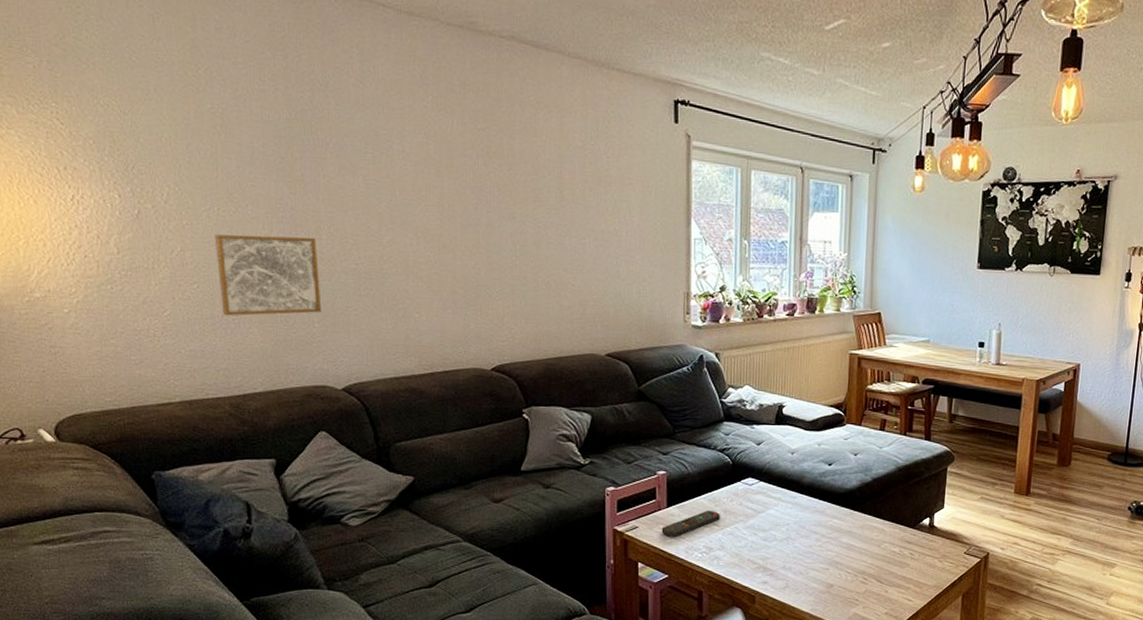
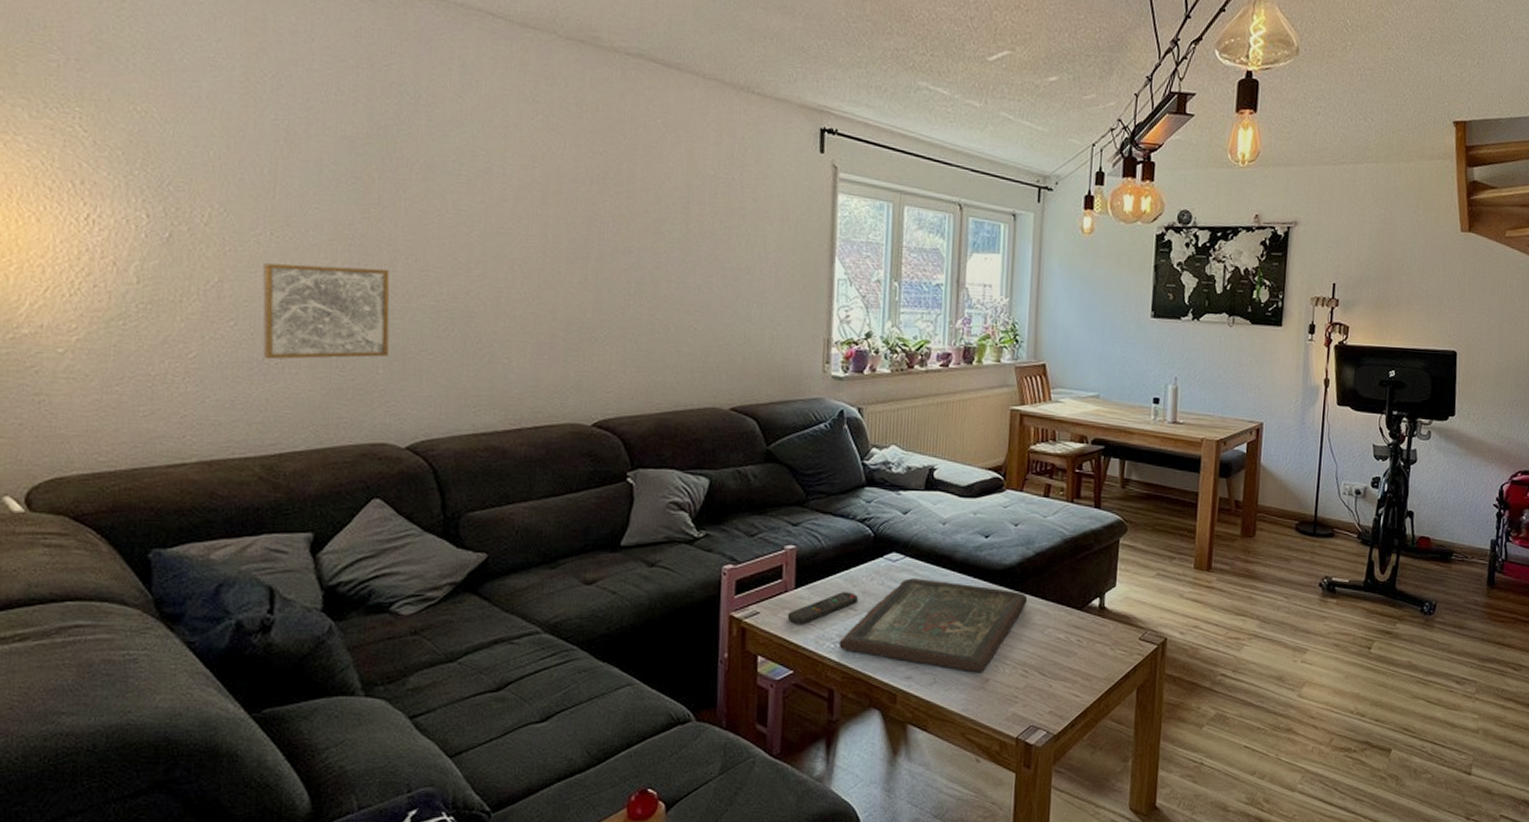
board game: none [705,500,866,580] -> present [838,578,1028,673]

